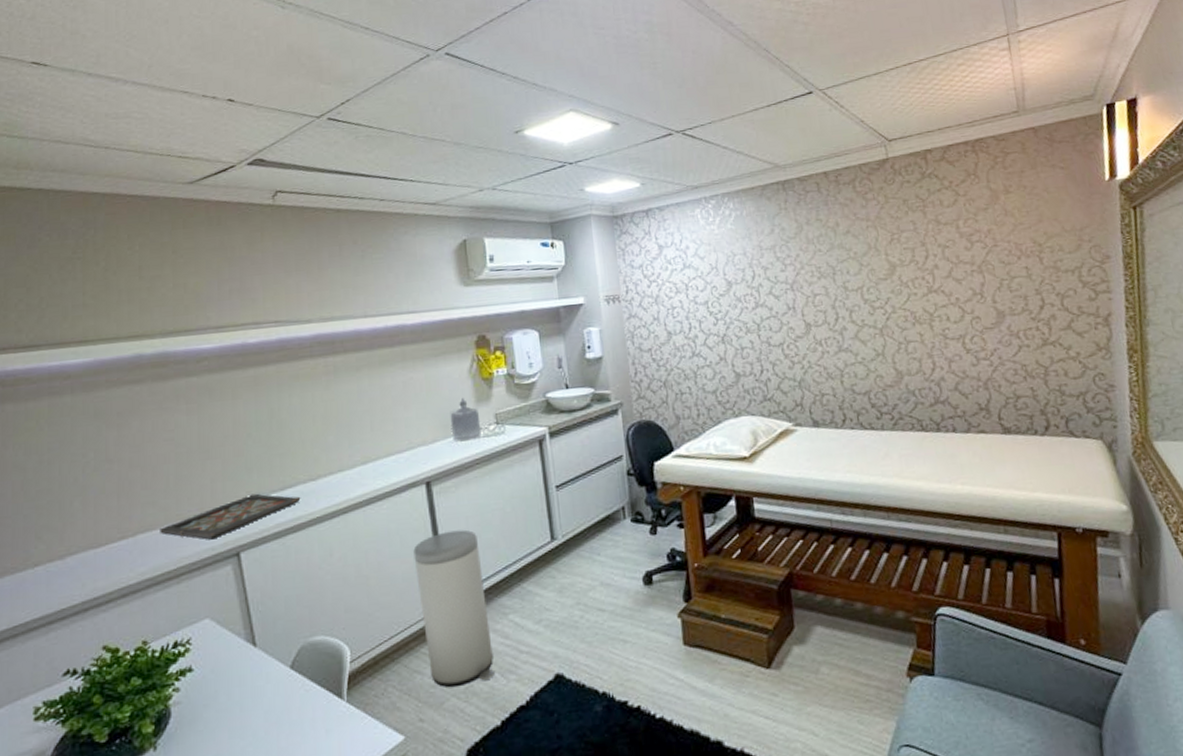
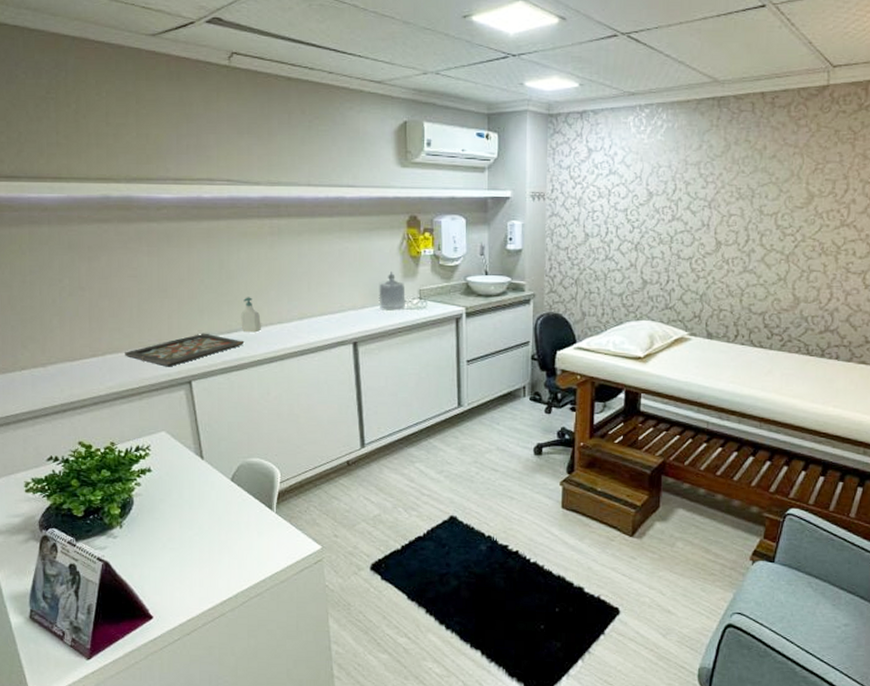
soap bottle: none [295,446,319,487] -> present [241,297,261,333]
pedal bin: present [413,530,494,688] -> none [338,387,399,515]

